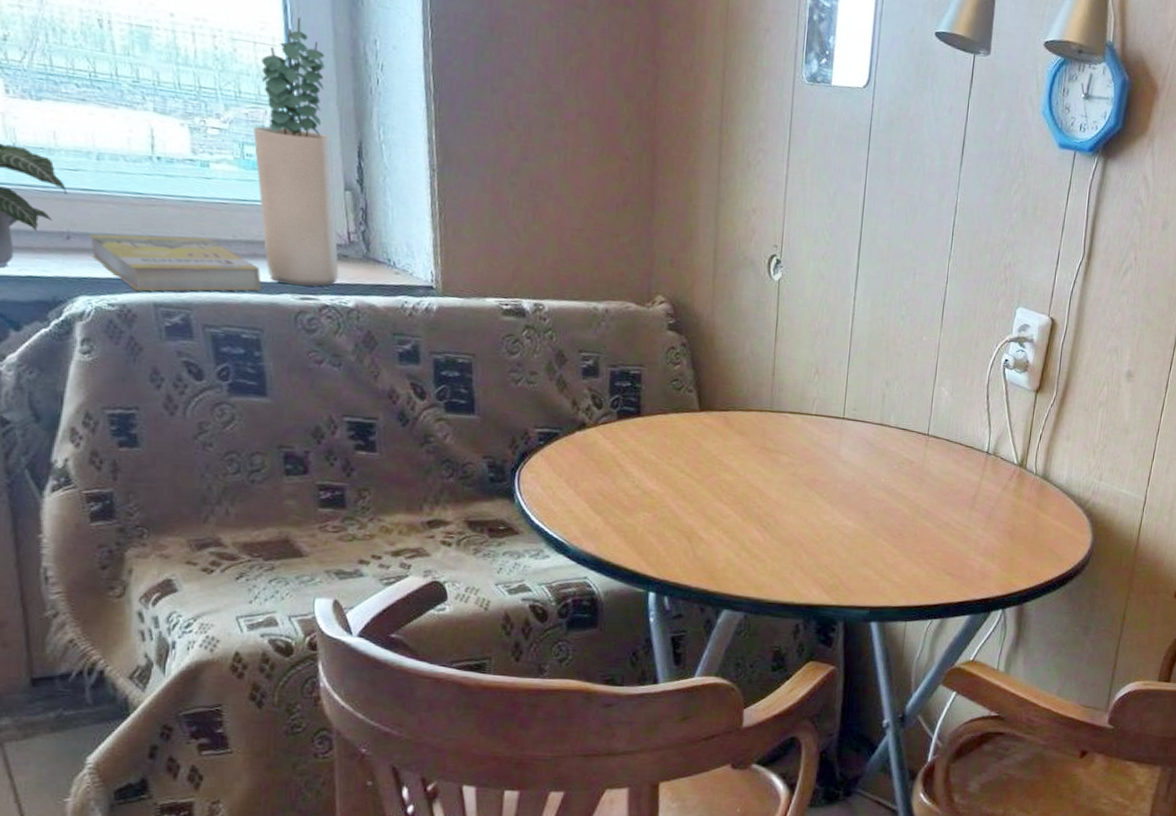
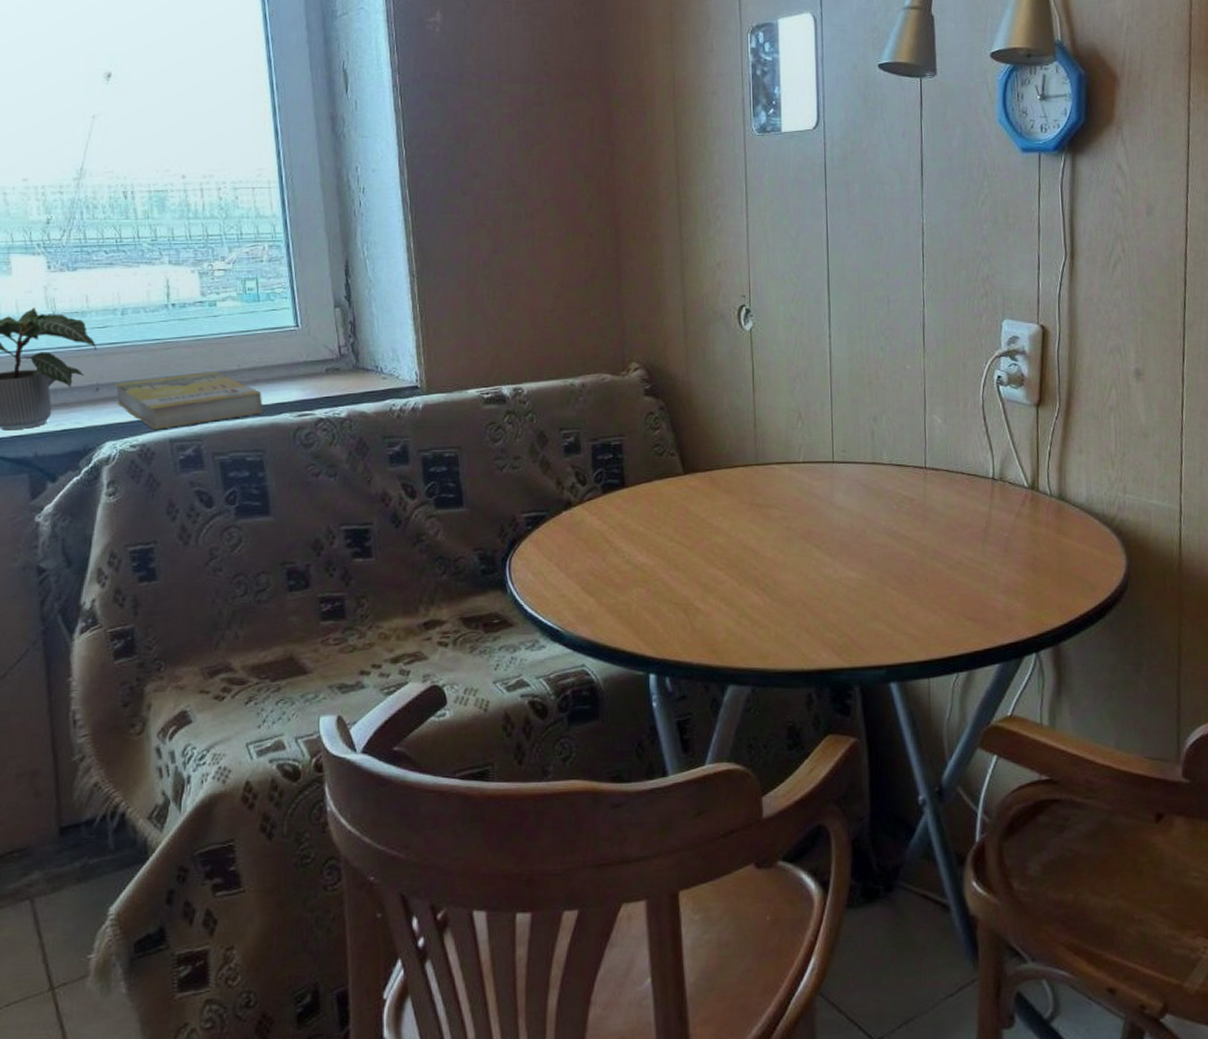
vase: present [253,17,339,287] -> none [254,159,332,404]

